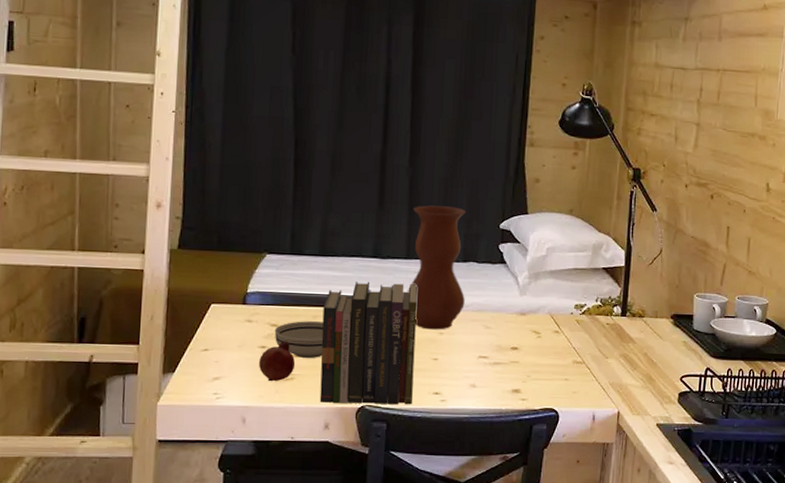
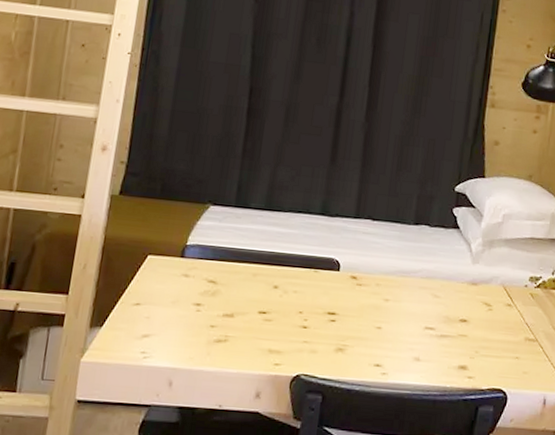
fruit: present [259,340,295,382] -> none [191,298,230,343]
bowl: present [274,321,324,359] -> none [211,278,264,320]
books: present [319,281,418,405] -> none [252,239,365,377]
vase: present [407,205,466,330] -> none [353,163,421,297]

